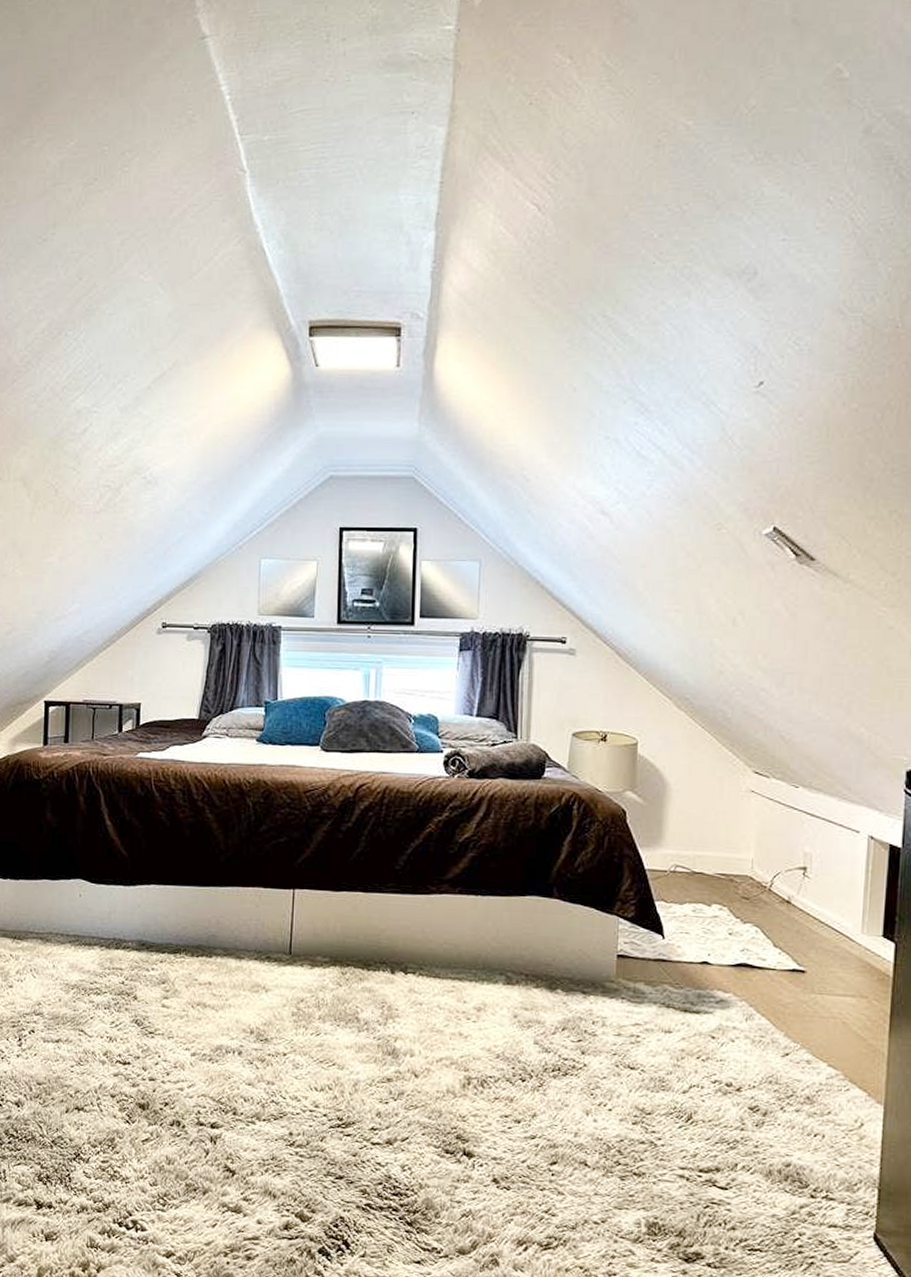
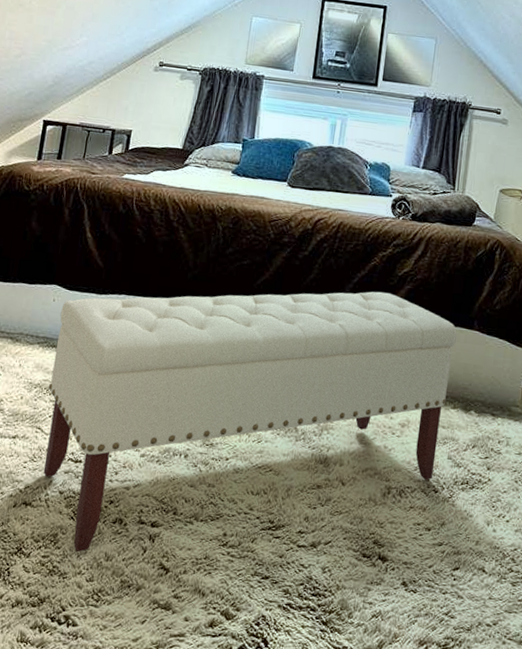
bench: none [85,861,534,1157] -> present [43,291,458,553]

